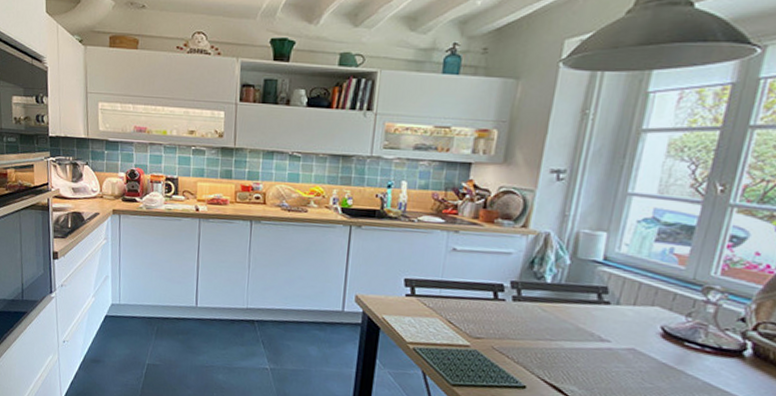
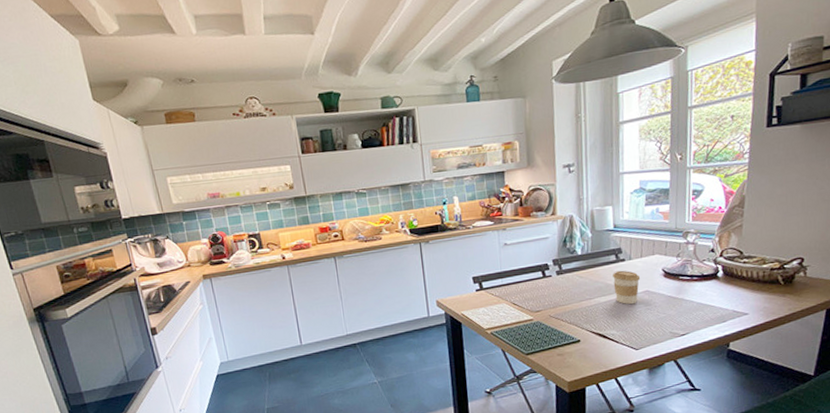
coffee cup: none [586,314,628,361] -> present [613,270,641,305]

